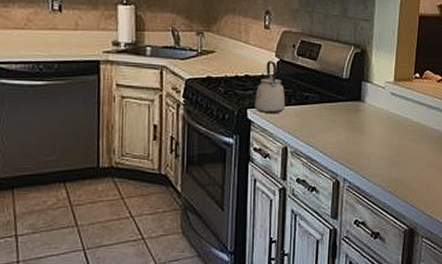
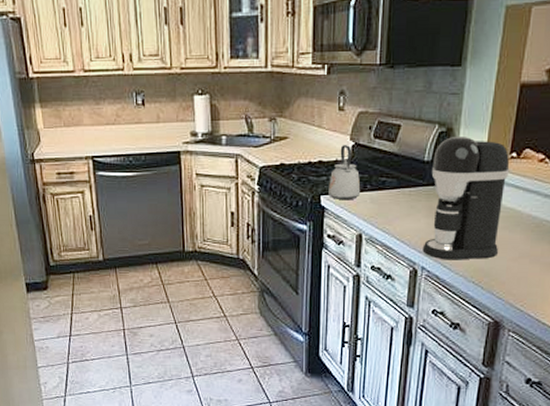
coffee maker: none [344,57,415,171] -> present [422,135,510,260]

